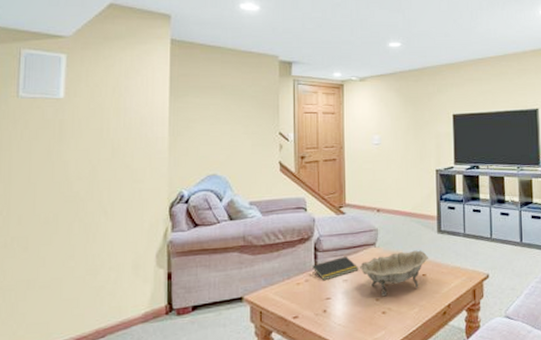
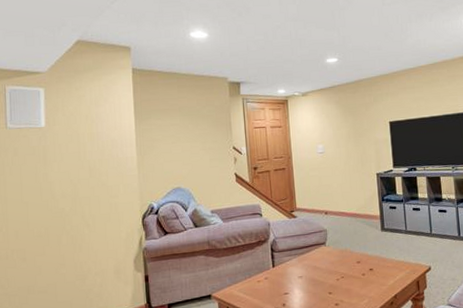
notepad: present [311,256,359,281] -> none [269,255,312,278]
decorative bowl: present [359,250,429,297] -> none [312,247,375,291]

